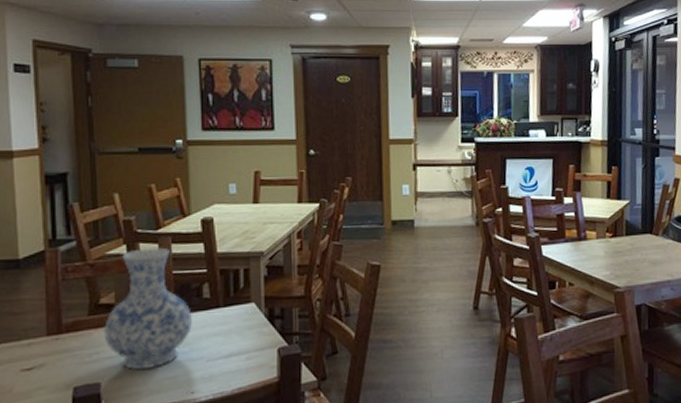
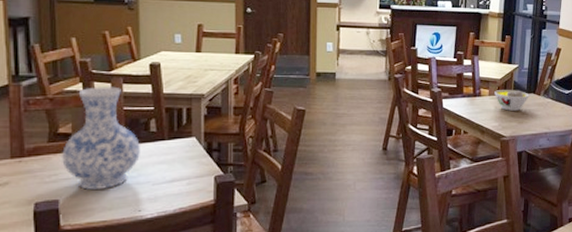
bowl: none [603,230,645,256] -> present [494,90,529,111]

